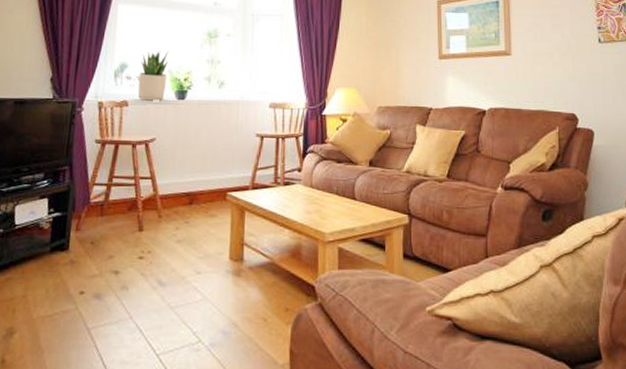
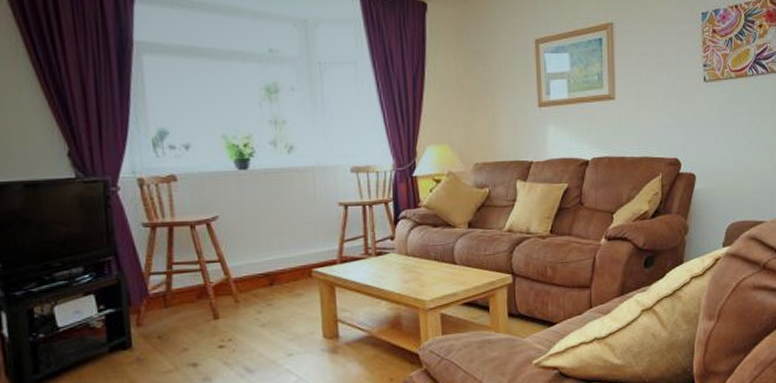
planter: present [137,50,169,101] -> none [185,111,222,173]

